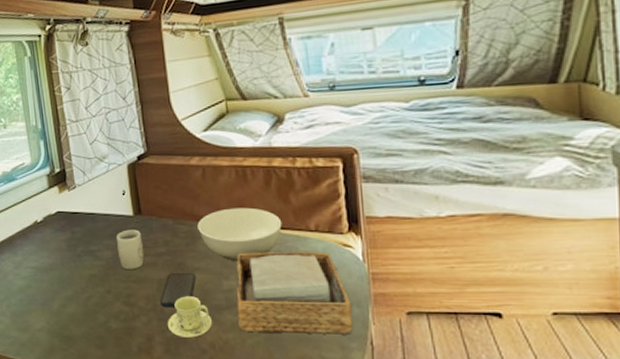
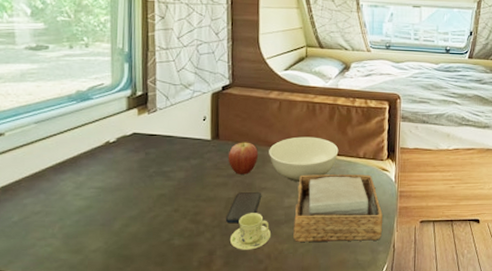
mug: present [117,229,145,269] -> none [191,152,217,189]
fruit: none [153,216,187,253] -> present [228,142,259,174]

